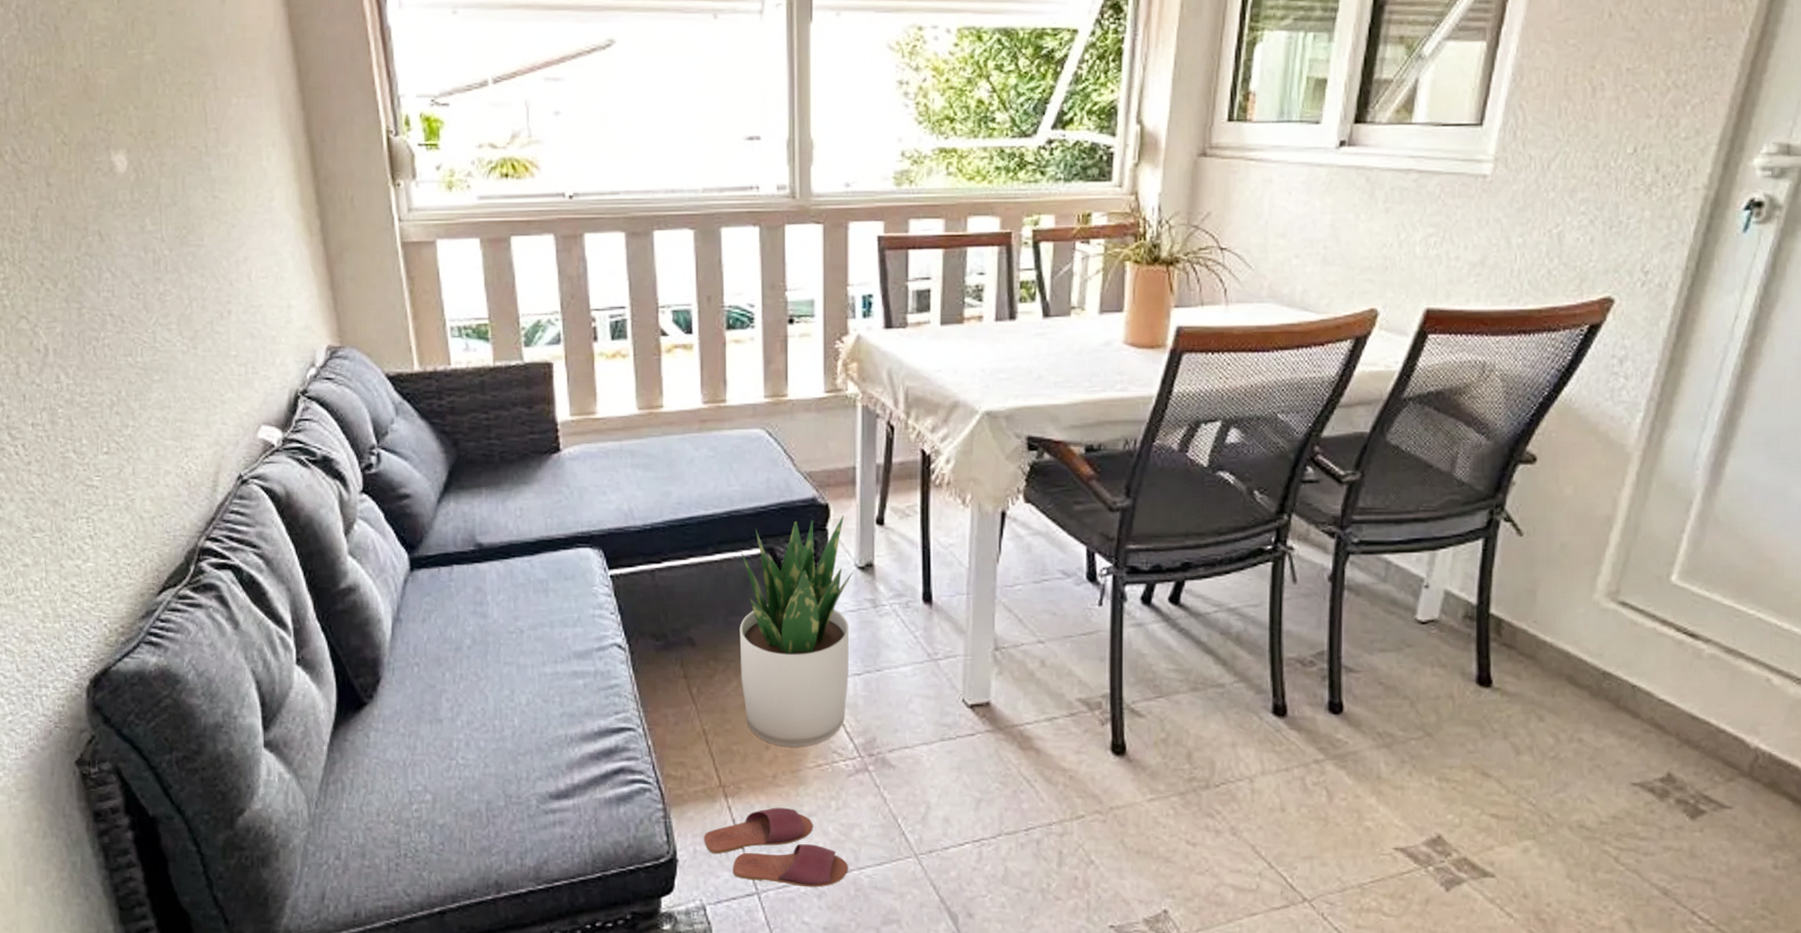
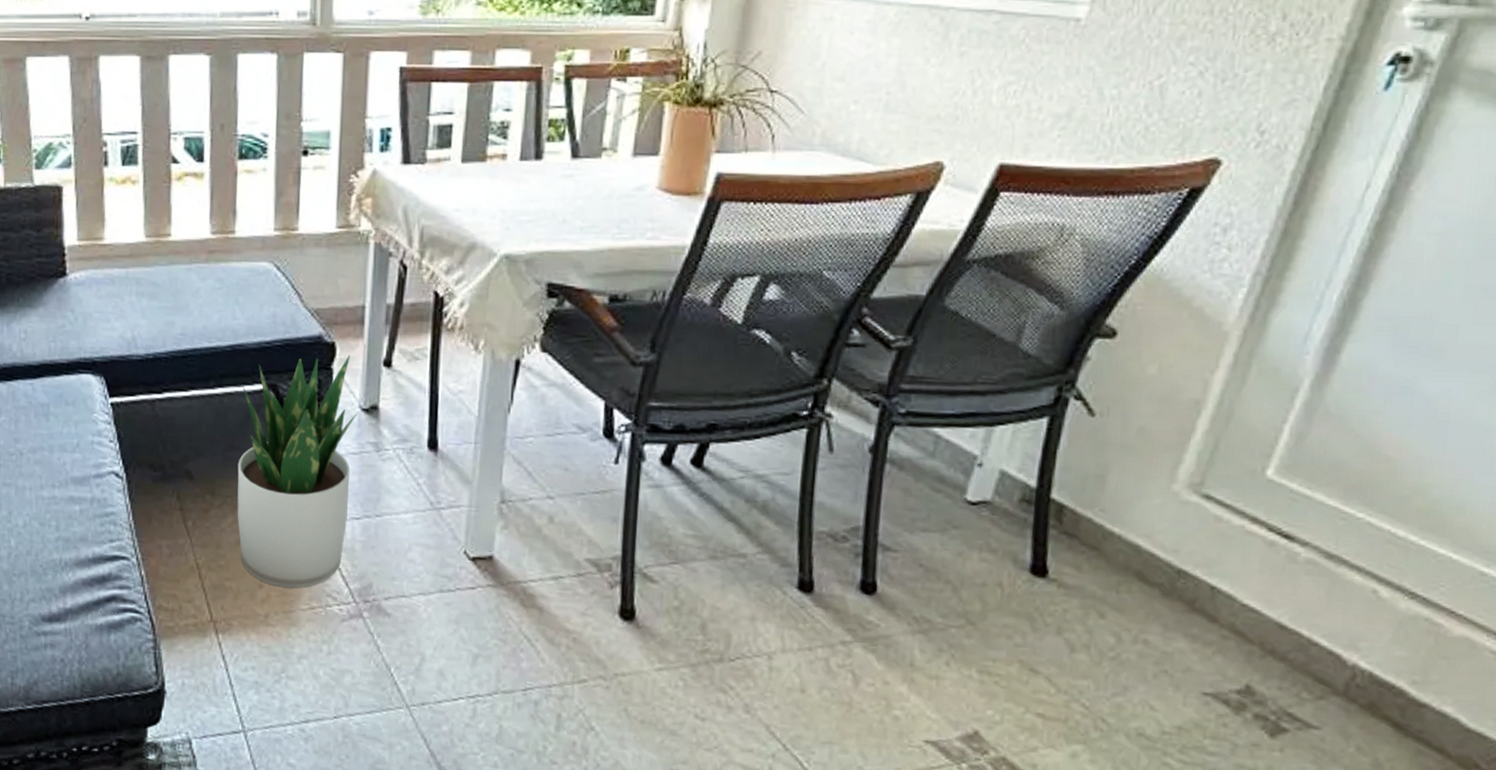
slippers: present [704,807,848,888] -> none [192,646,337,731]

